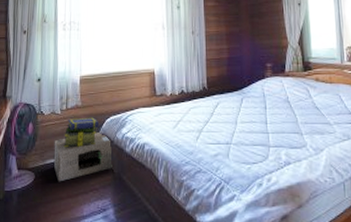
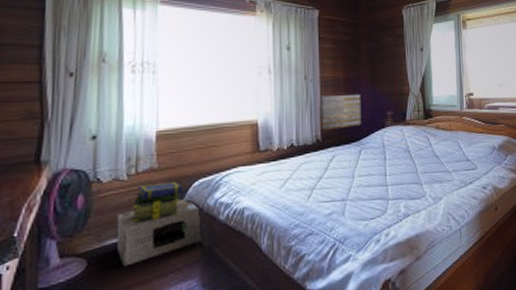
wall art: none [206,46,243,80] -> present [320,93,362,131]

